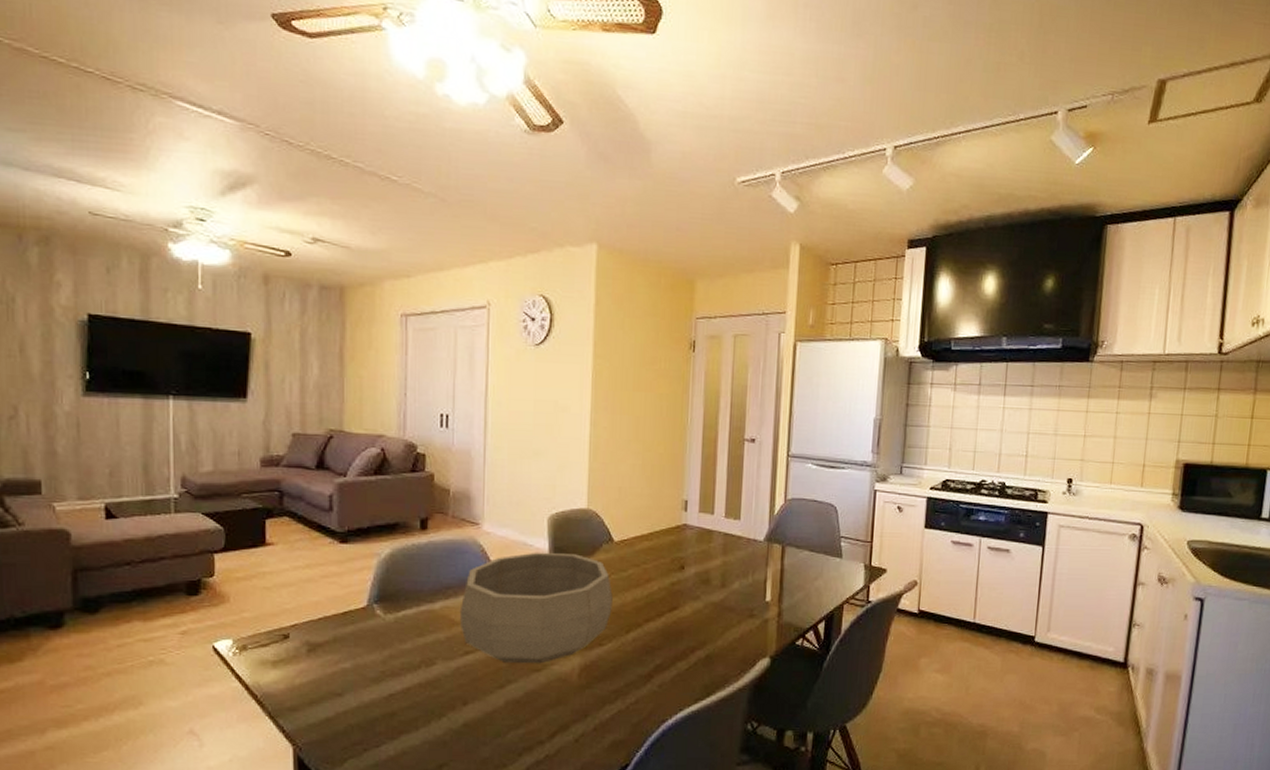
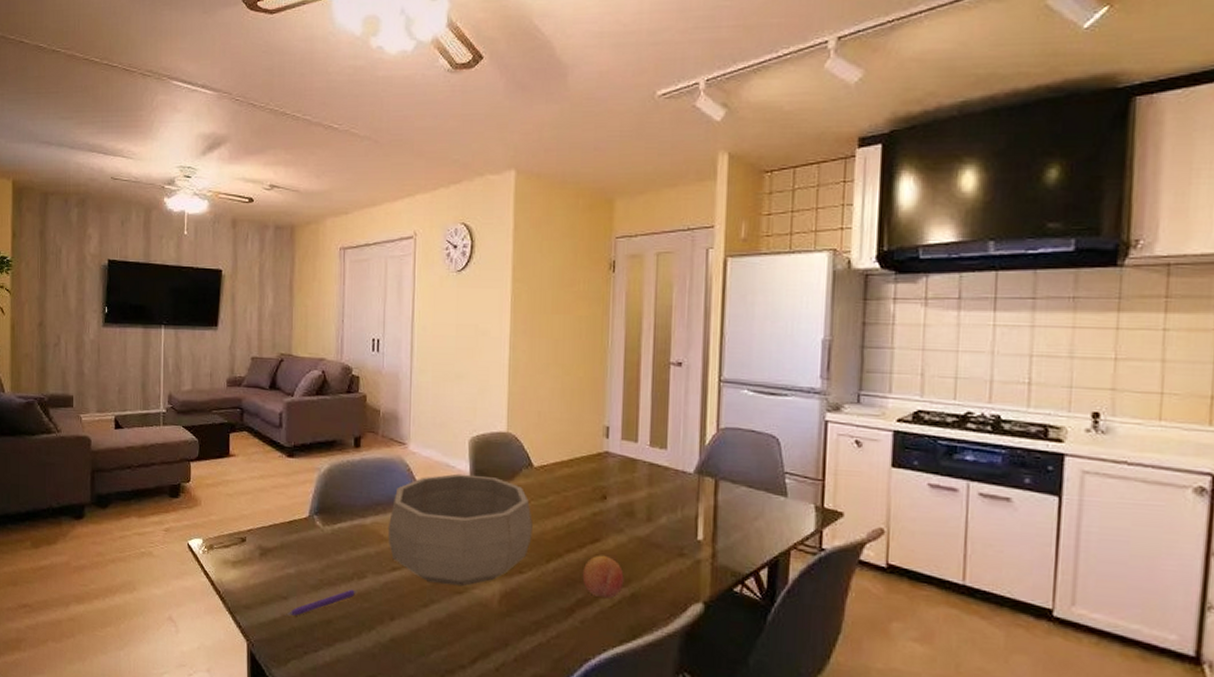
pen: none [340,678,426,714] -> present [285,589,358,616]
fruit: none [660,622,700,662] -> present [582,555,624,599]

